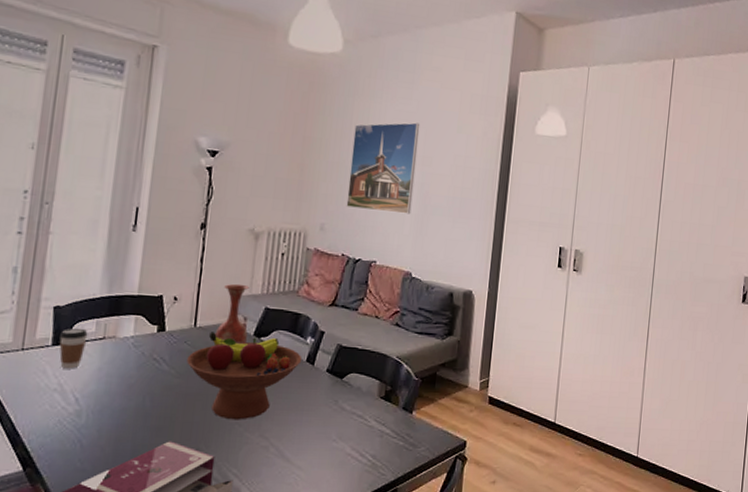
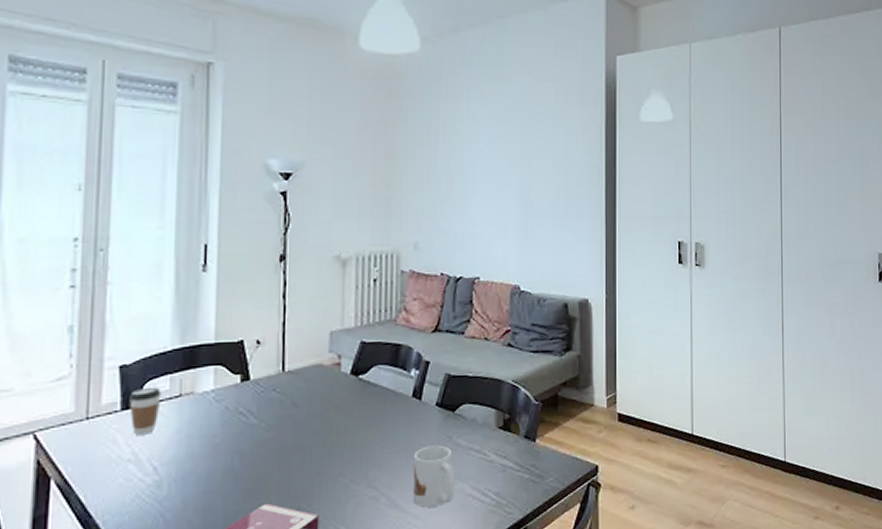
fruit bowl: present [187,332,302,420] -> none [278,375,408,472]
vase: present [214,283,249,344] -> none [306,318,343,385]
mug: none [299,406,338,461] -> present [412,445,455,508]
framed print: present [346,122,420,215] -> none [440,121,514,222]

